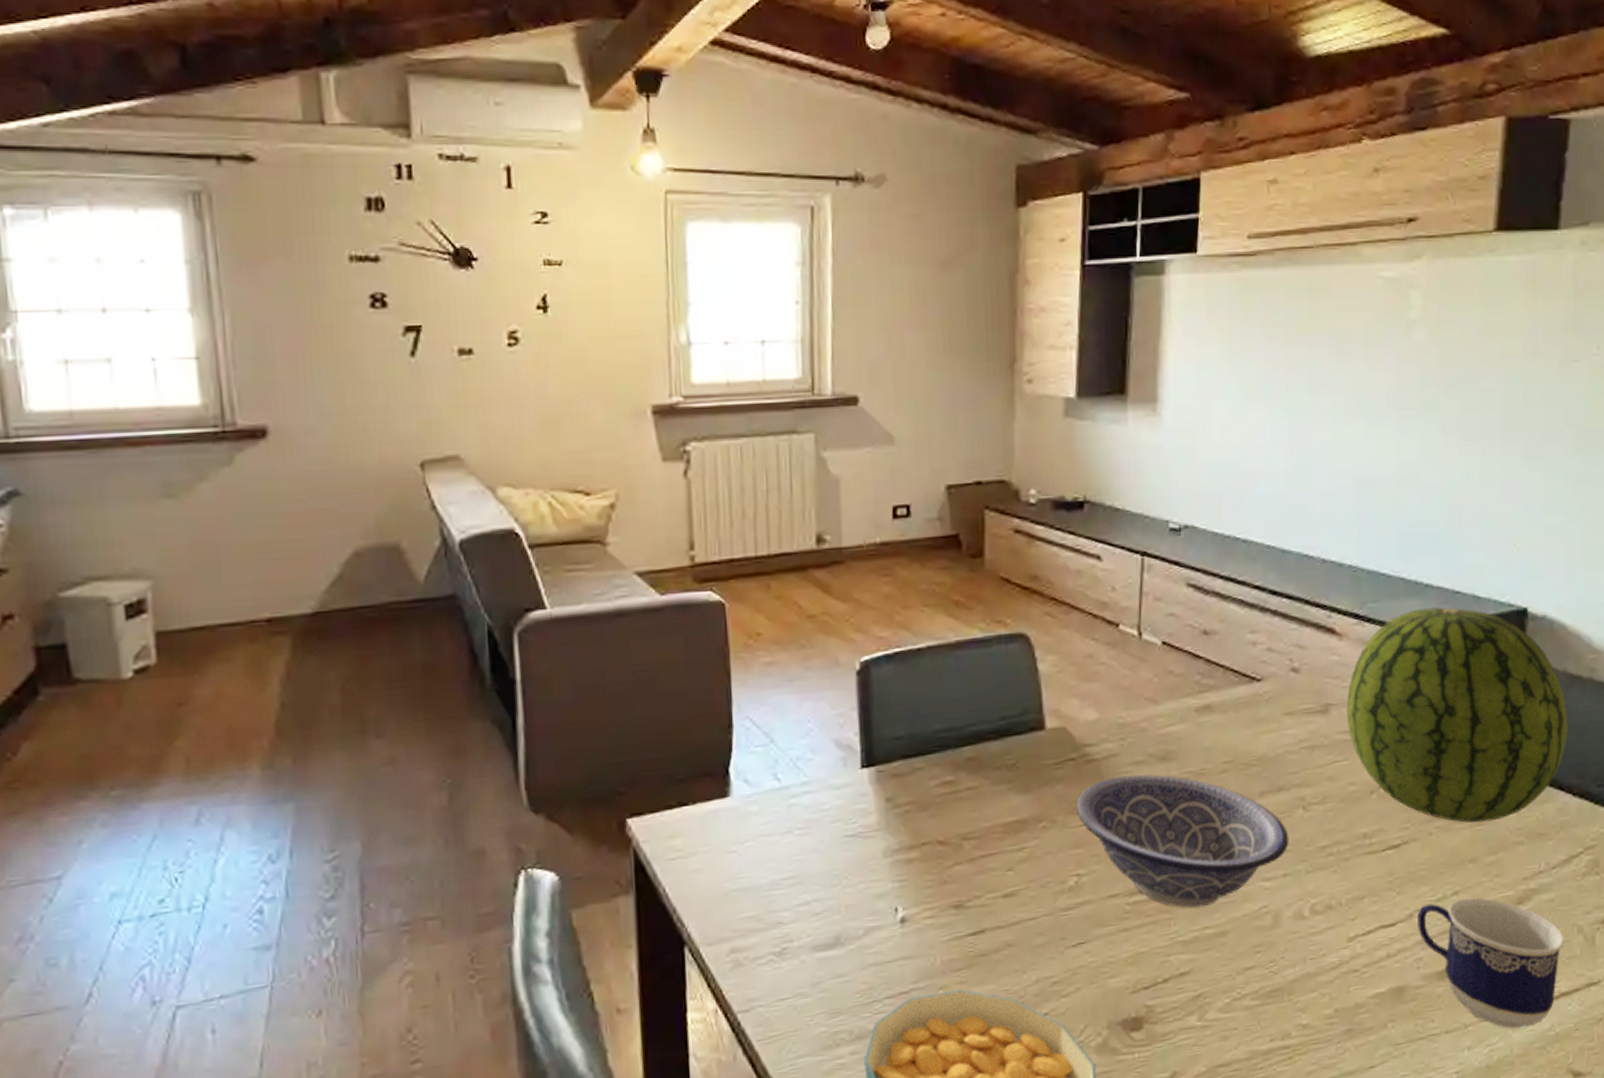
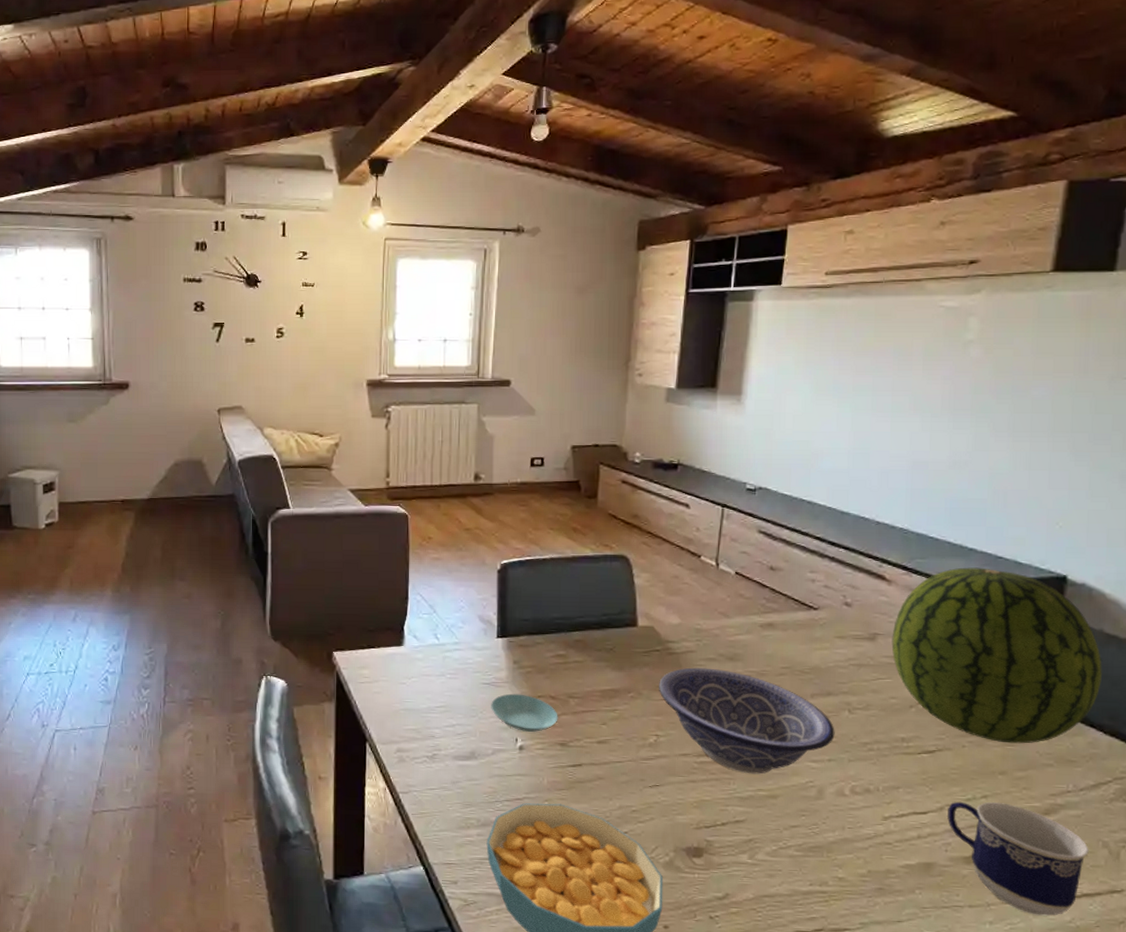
saucer: none [858,843,950,897] -> present [491,693,558,732]

